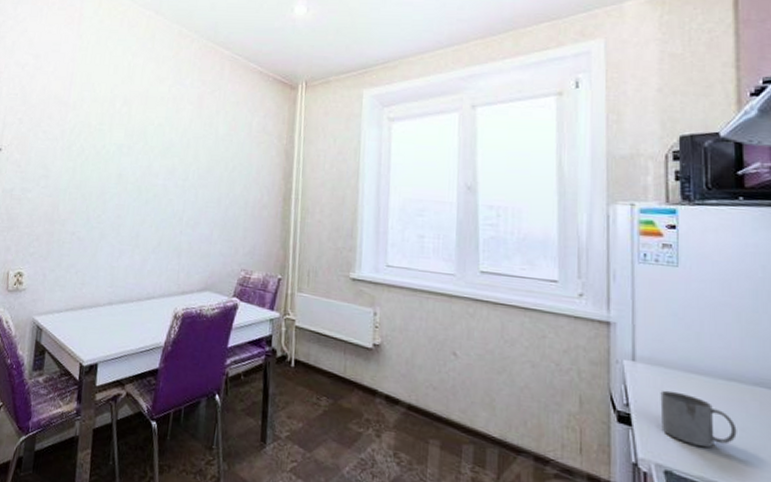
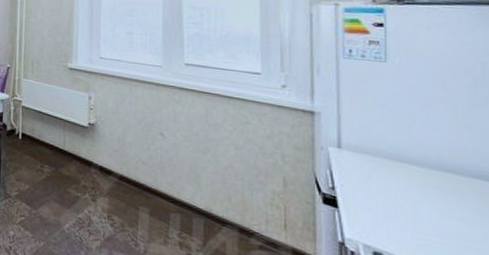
mug: present [660,390,737,448] -> none [368,177,454,234]

